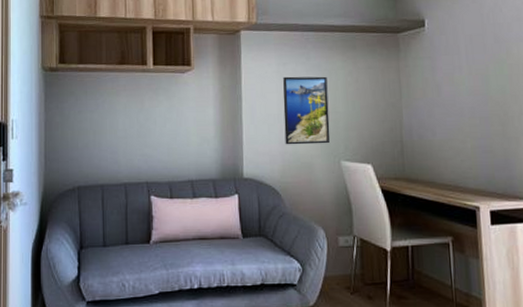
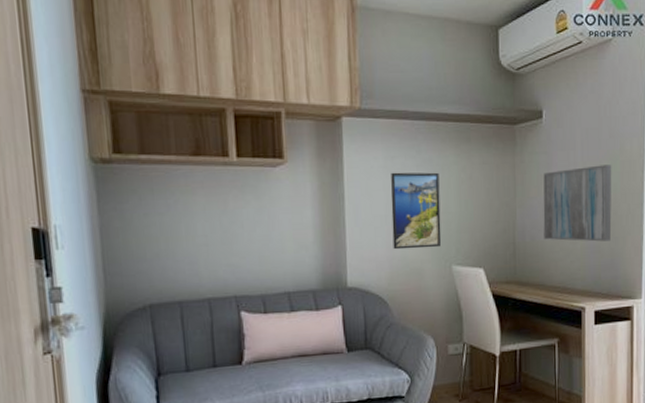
wall art: none [428,68,503,142] -> present [543,165,612,242]

